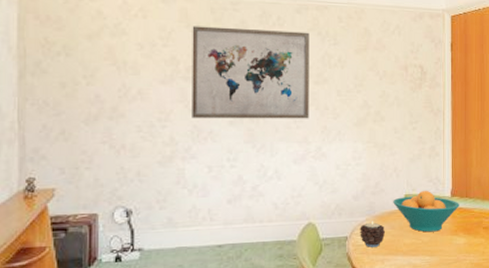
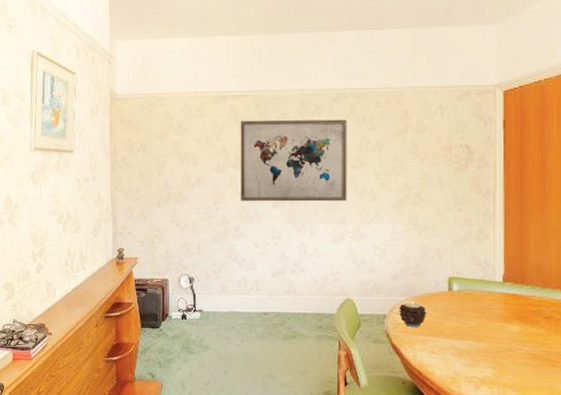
fruit bowl: present [393,190,459,233] -> none [435,273,513,317]

